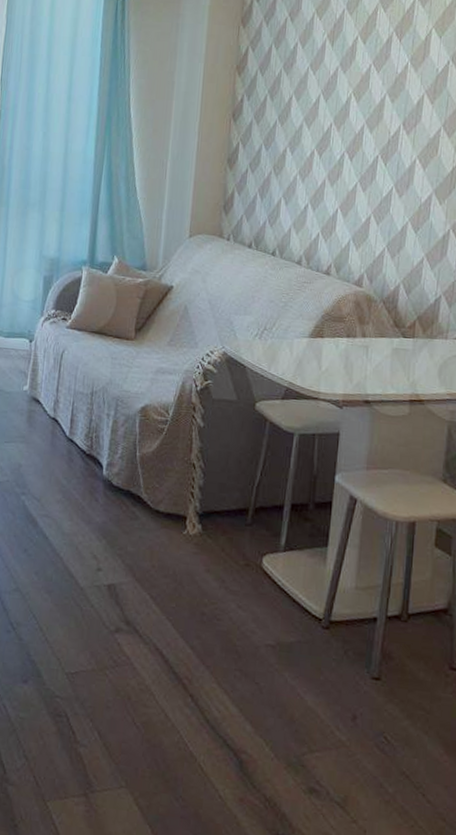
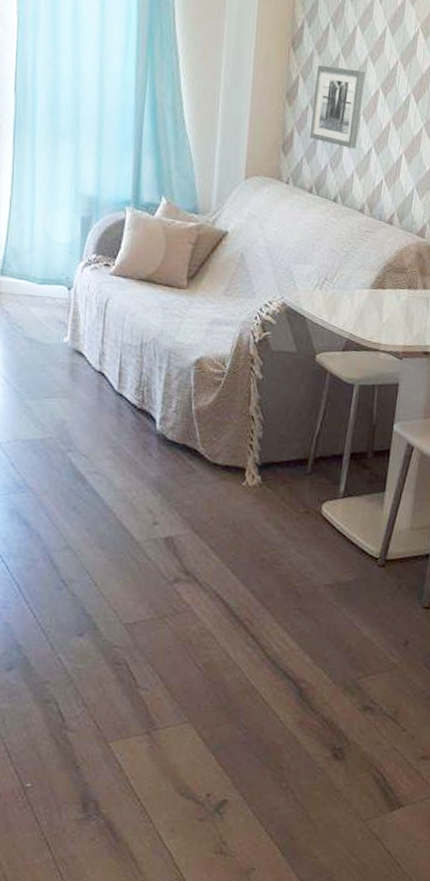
wall art: none [248,132,302,206] -> present [309,64,366,149]

